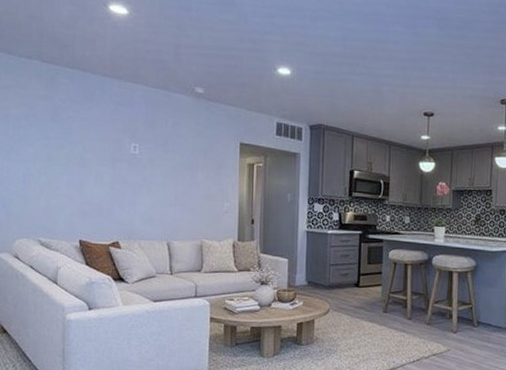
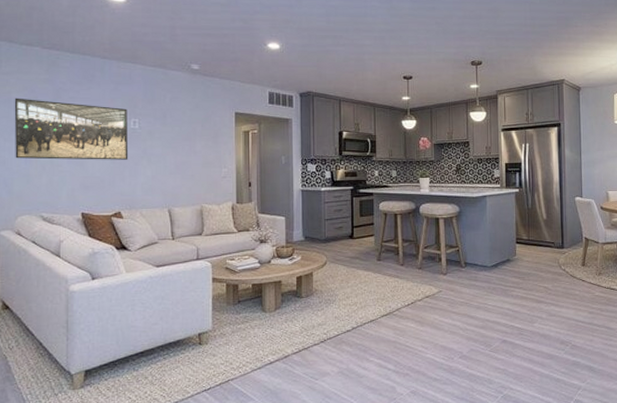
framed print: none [12,114,128,187] -> present [14,98,129,160]

